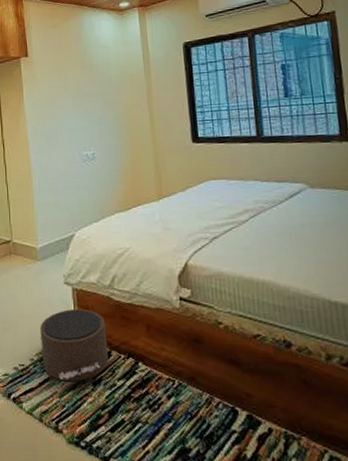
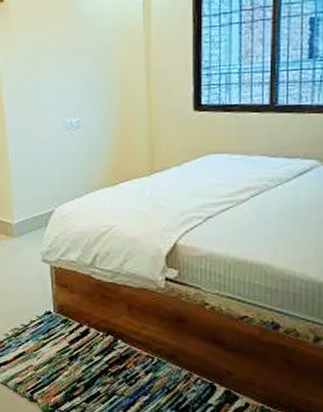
pouf: present [39,309,109,382] -> none [15,287,86,357]

